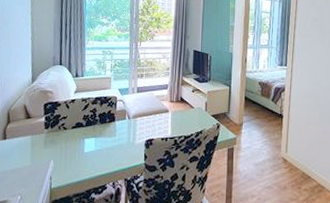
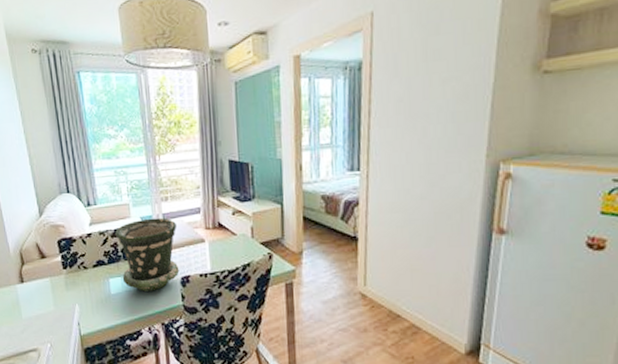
flower pot: none [96,90,147,151] -> present [115,217,180,292]

